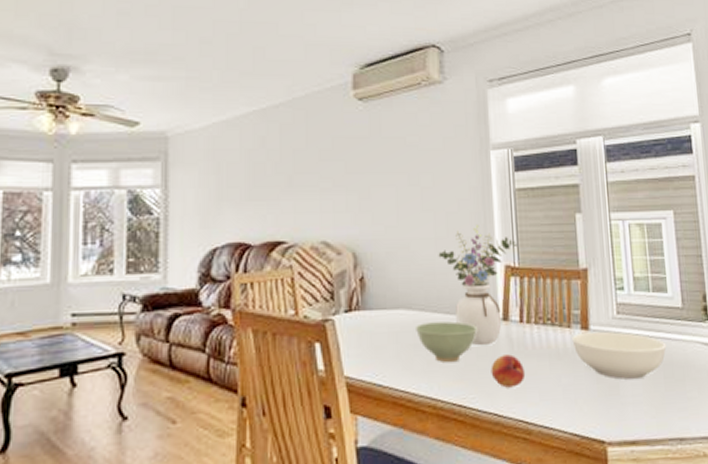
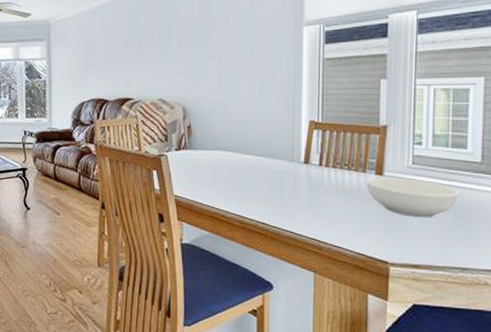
bowl: present [416,321,478,363] -> none [230,161,282,192]
bouquet: present [438,224,517,346] -> none [252,87,322,182]
fruit: present [491,354,526,388] -> none [290,189,321,214]

